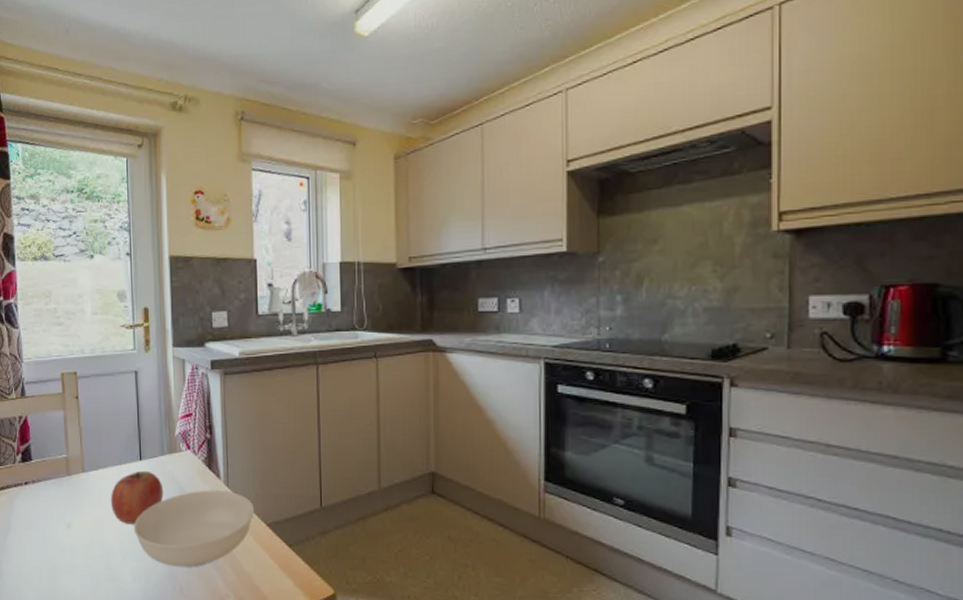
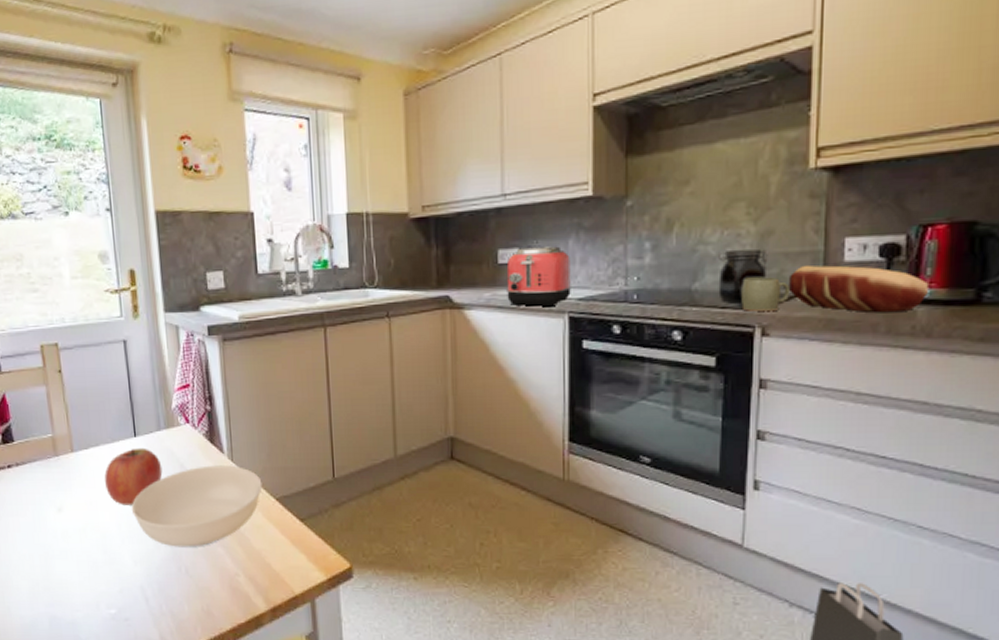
toaster: none [486,297,548,353] -> present [506,246,572,307]
jar: none [687,303,734,356] -> present [718,248,768,305]
mug: none [710,330,756,364] -> present [741,276,789,313]
bread loaf: none [756,320,894,368] -> present [789,264,929,313]

